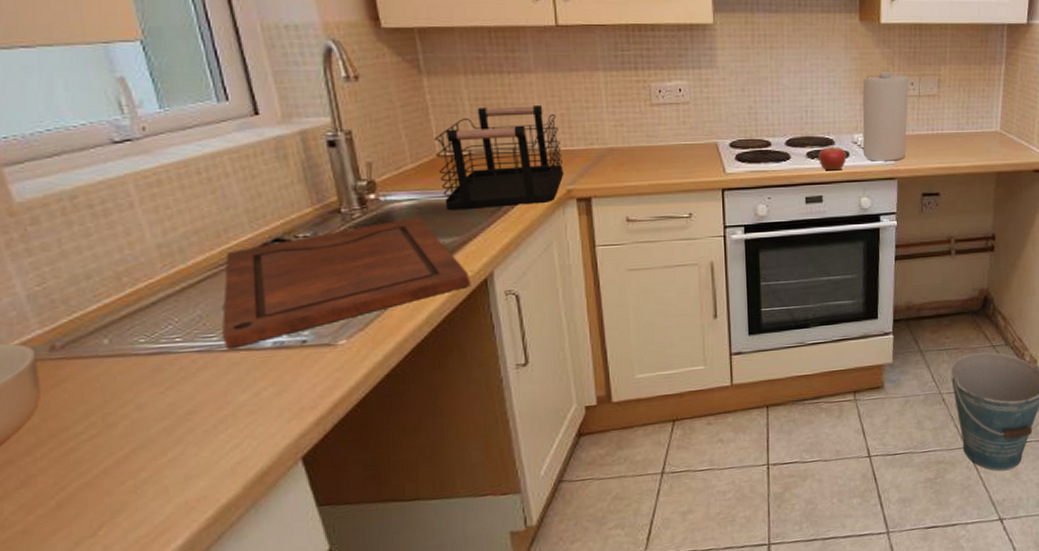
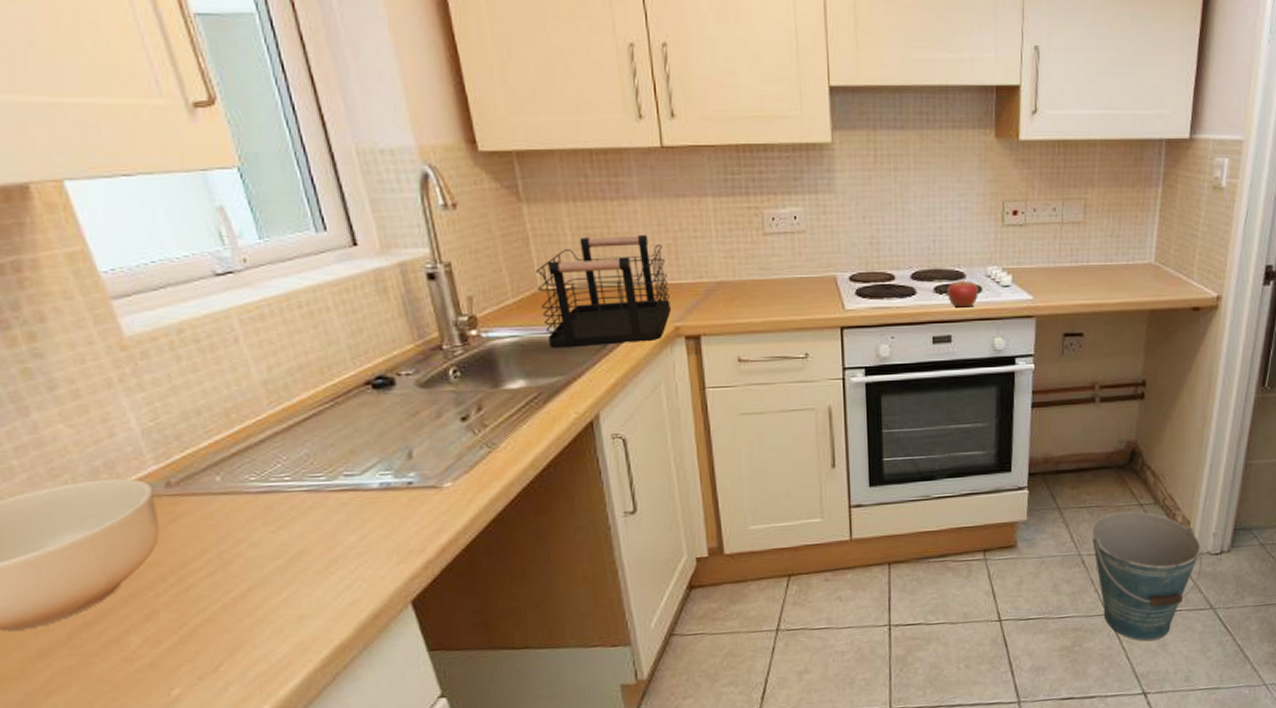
cutting board: present [222,217,470,350] -> none [329,354,575,490]
paper towel holder: present [862,71,909,162] -> none [997,194,1050,297]

